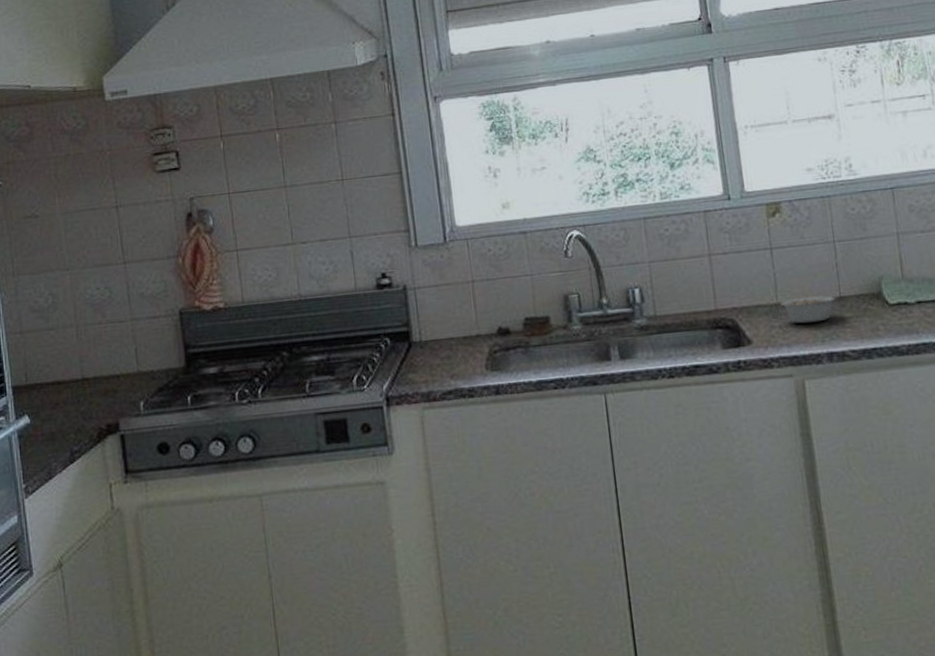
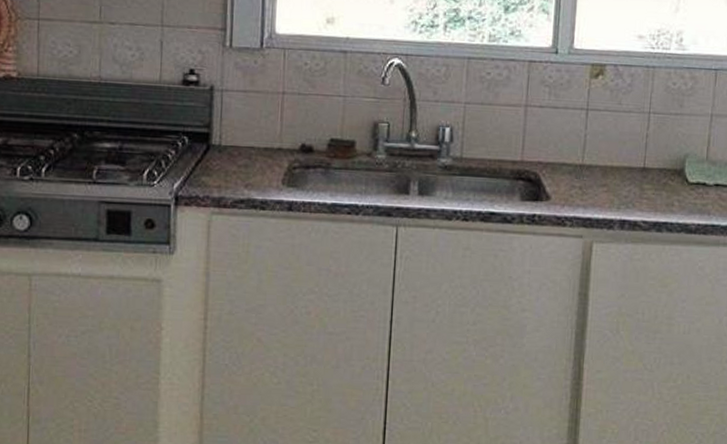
legume: present [780,293,845,324] -> none [585,162,649,189]

